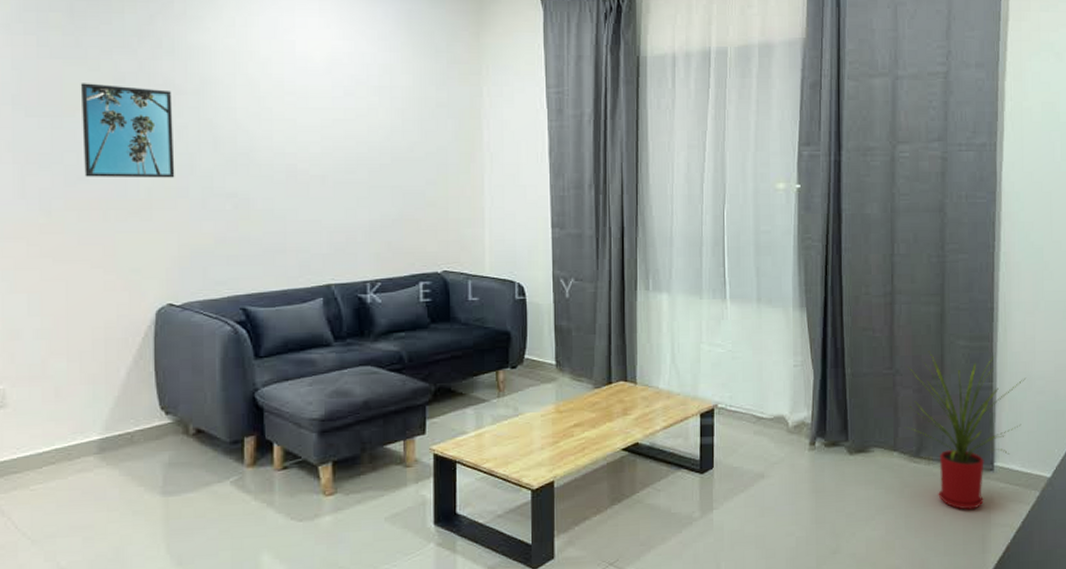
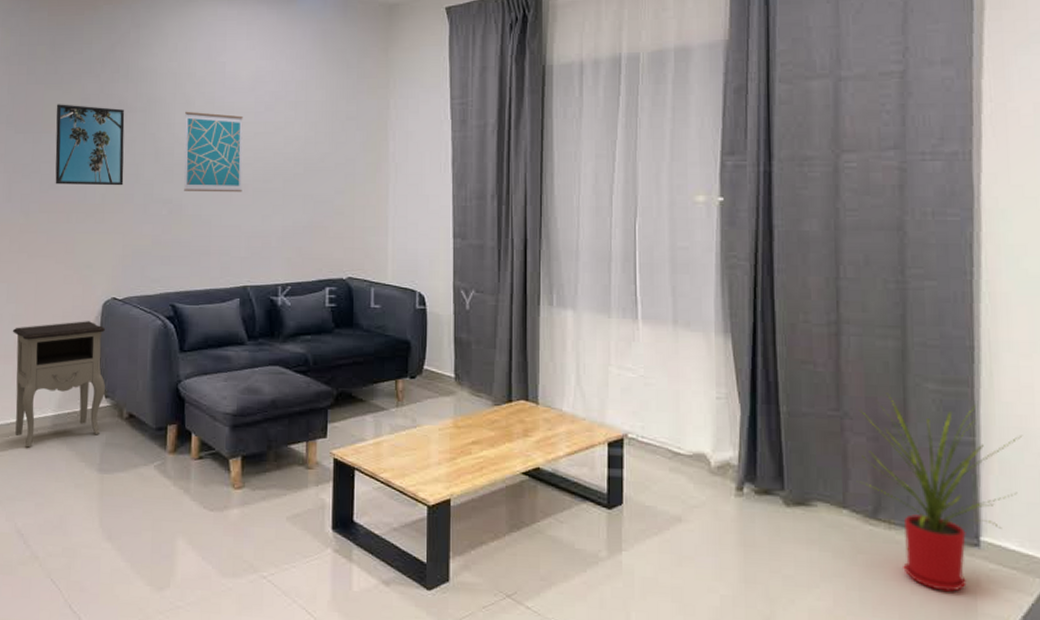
nightstand: none [38,331,165,478] -> present [12,321,106,448]
wall art: none [248,94,321,185] -> present [184,111,243,193]

